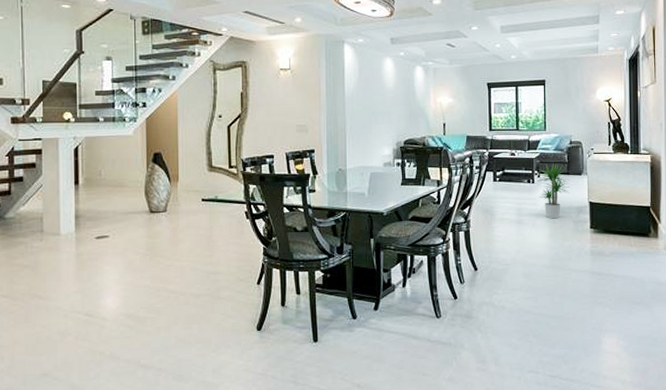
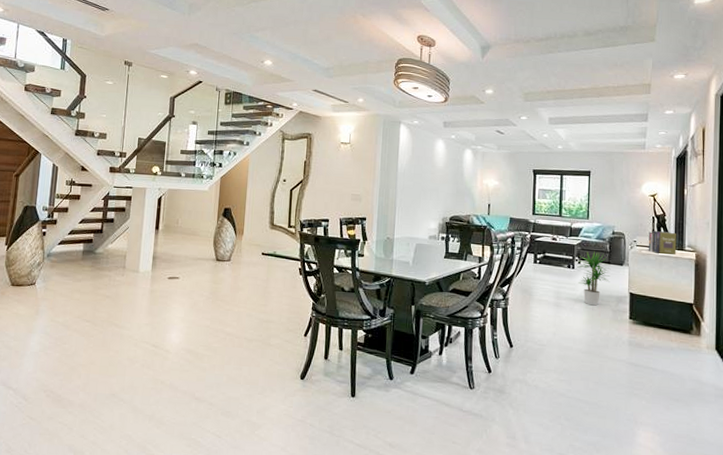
books: none [605,136,633,159] -> present [648,231,677,254]

